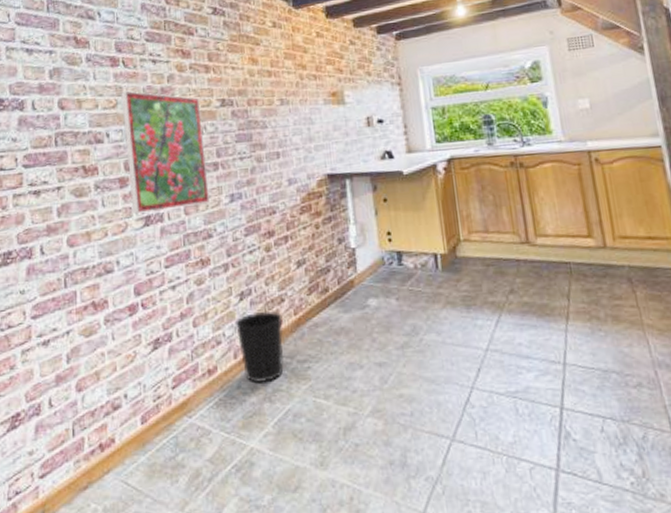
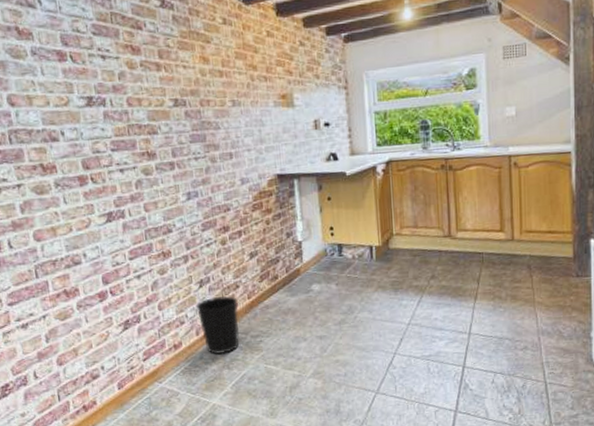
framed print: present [121,90,209,214] -> none [72,87,168,210]

